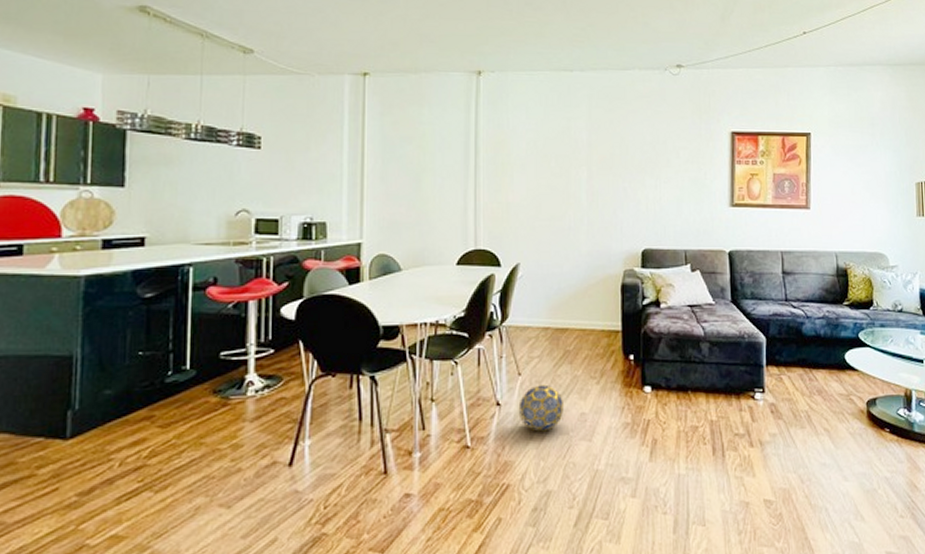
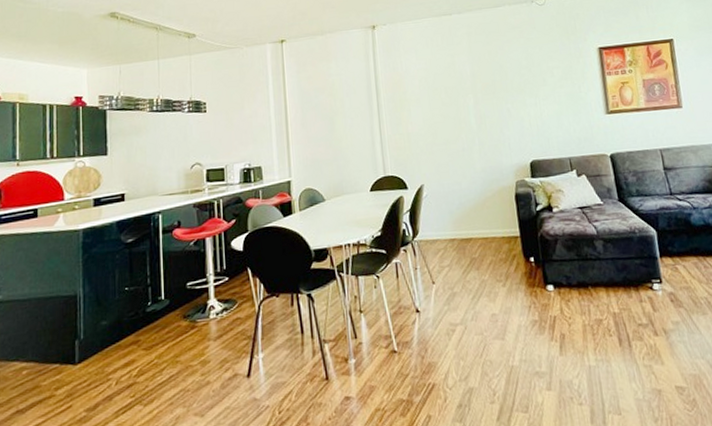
ball: present [518,384,563,432] -> none [435,290,476,334]

